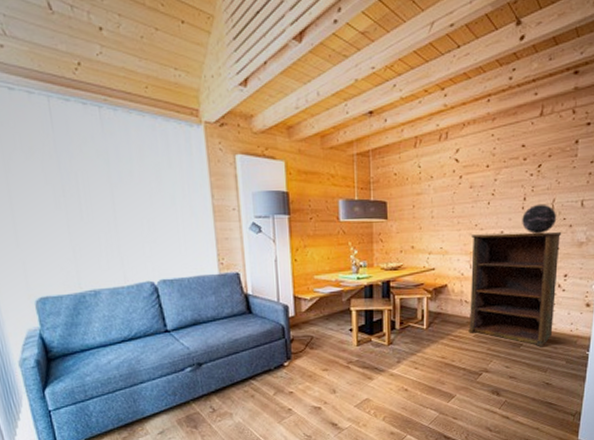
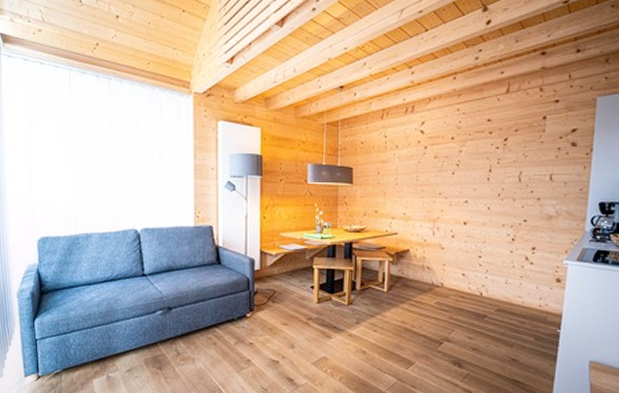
shelving unit: present [468,231,562,347] -> none [430,203,529,321]
decorative globe: present [522,203,557,234] -> none [487,176,524,205]

